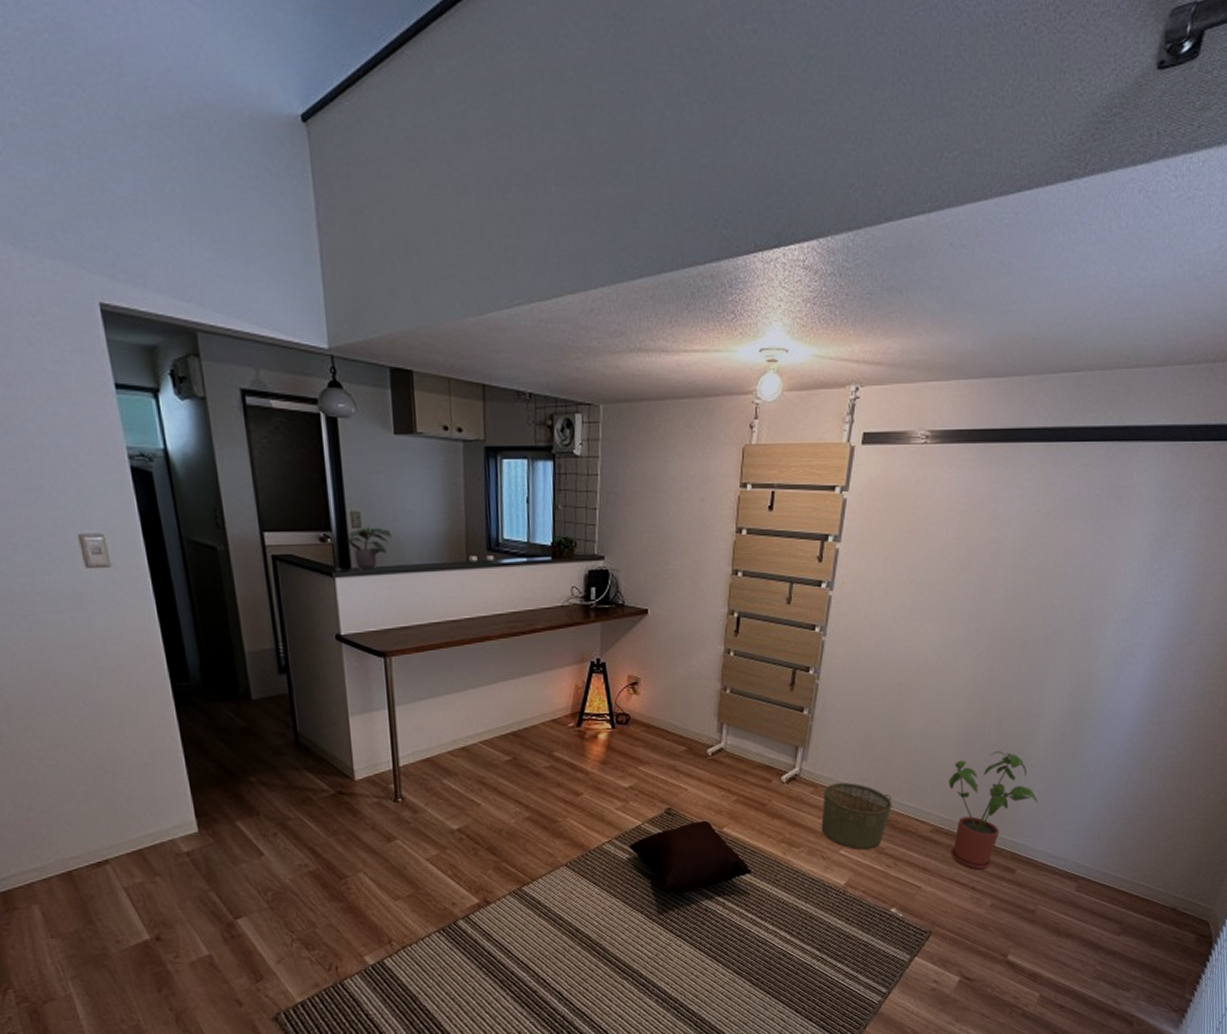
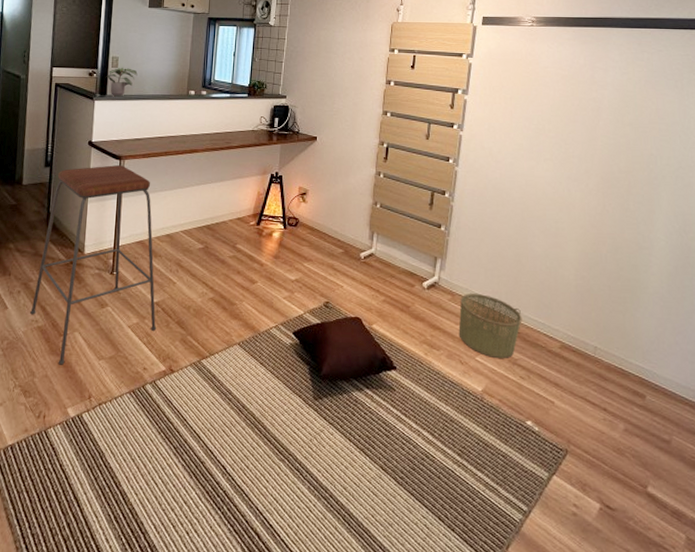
bar stool: none [295,664,463,911] -> present [30,165,157,365]
house plant: present [948,751,1038,870] -> none [572,278,660,392]

